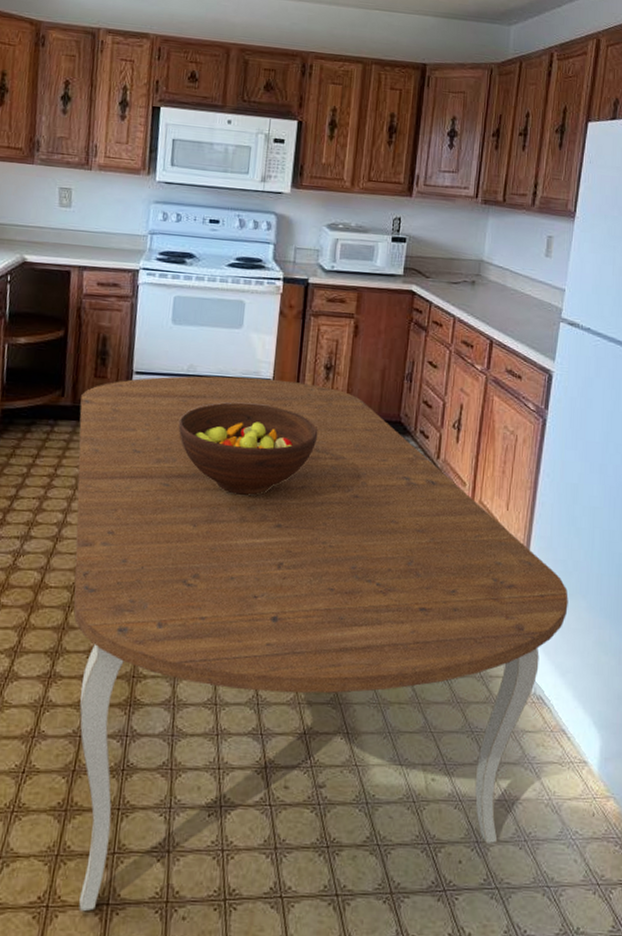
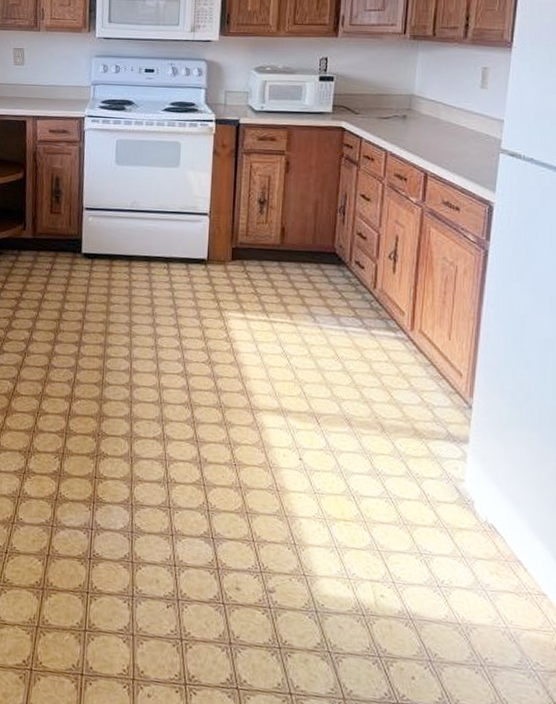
dining table: present [73,376,569,912] -> none [39,211,520,679]
fruit bowl: present [178,402,318,496] -> none [125,234,255,320]

